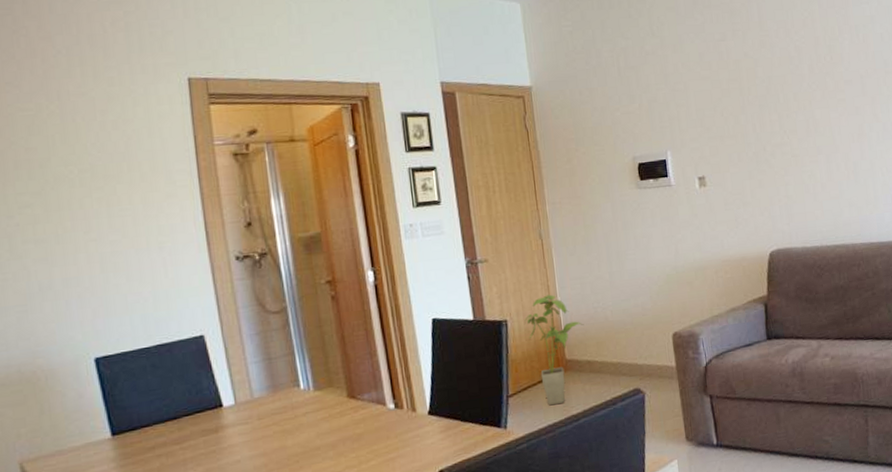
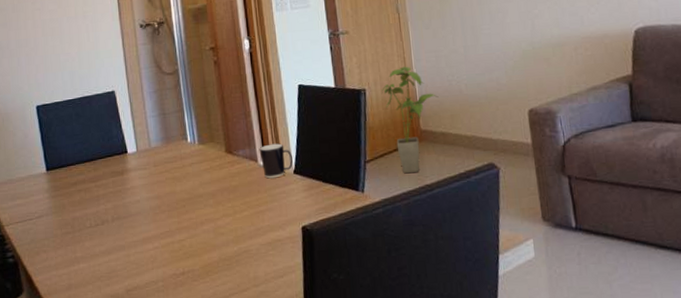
mug: none [387,383,428,423] -> present [259,143,293,179]

